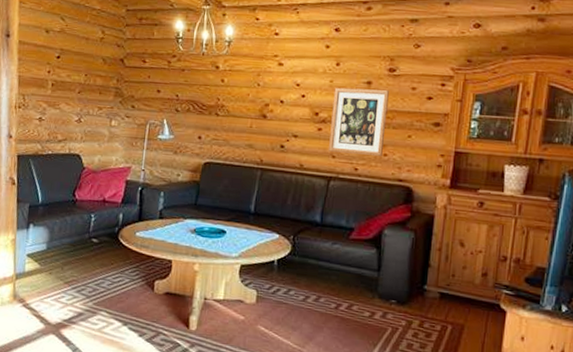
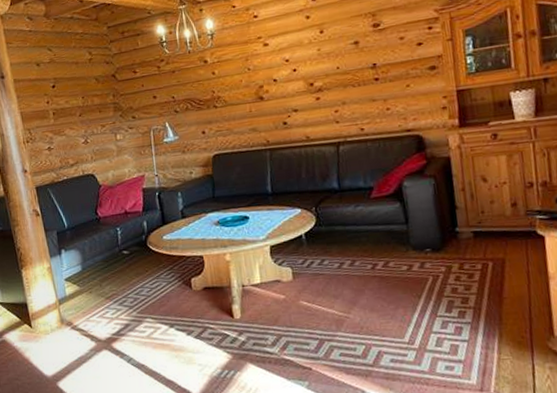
wall art: present [329,87,389,157] -> none [323,45,385,118]

